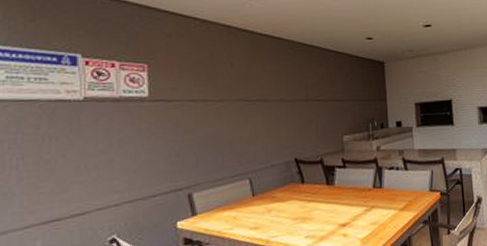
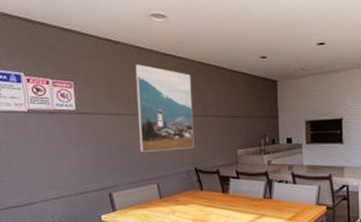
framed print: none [225,45,295,143] -> present [135,64,195,152]

